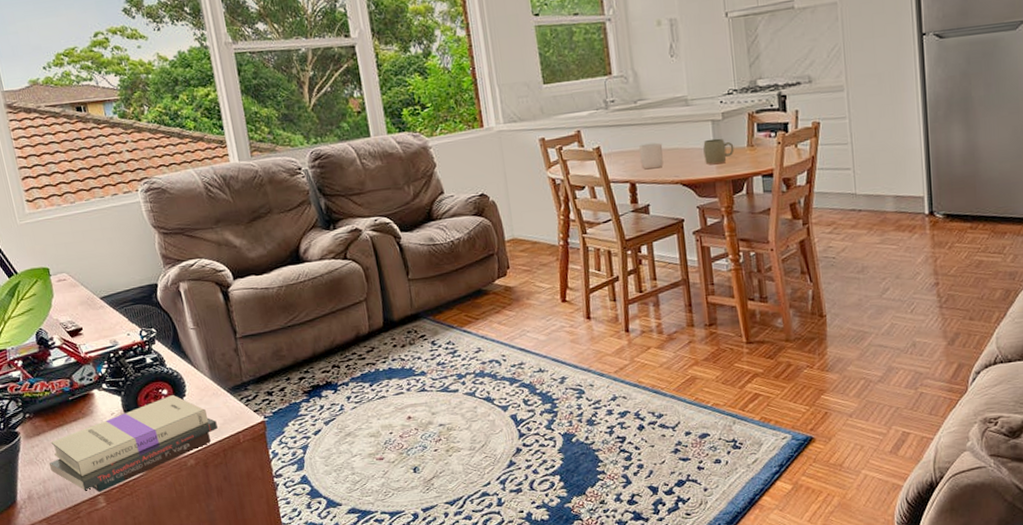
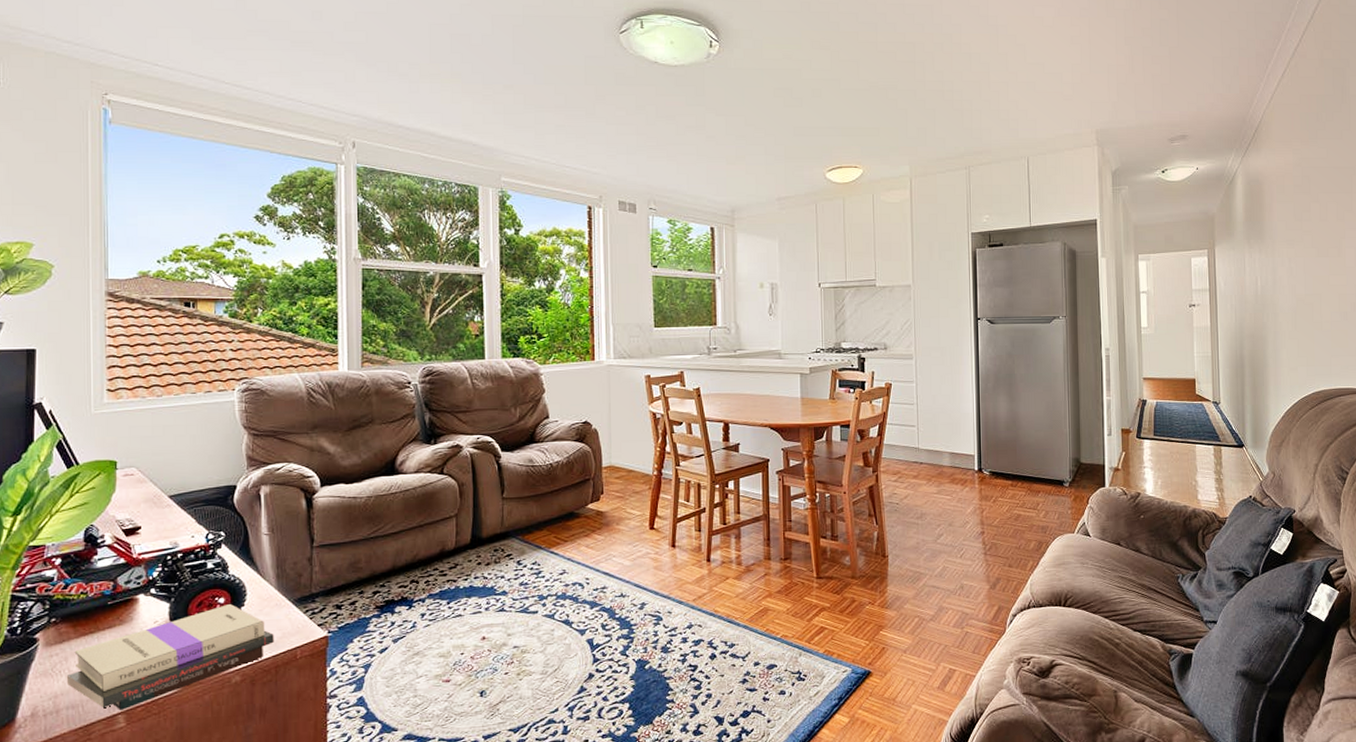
mug: present [638,142,663,170] -> none [734,388,756,412]
mug: present [703,138,735,165] -> none [791,389,818,413]

